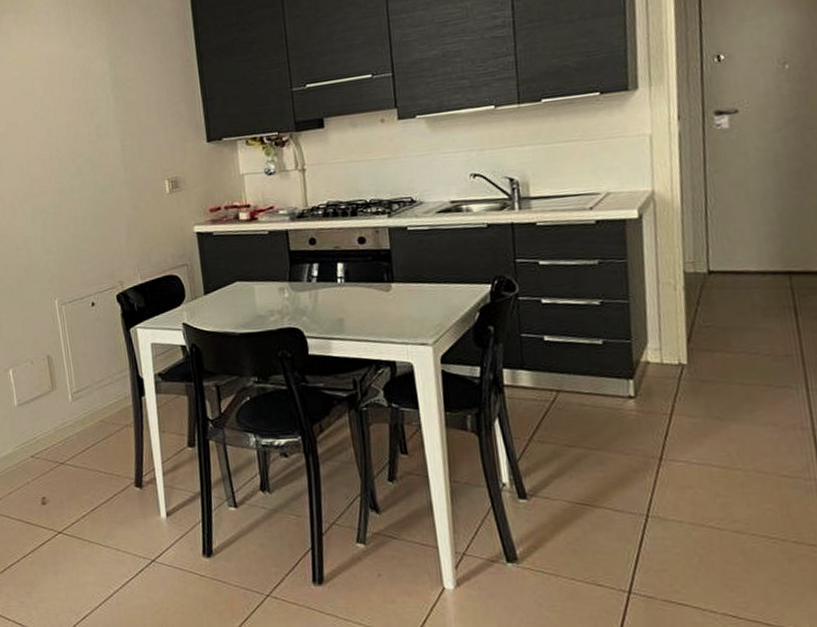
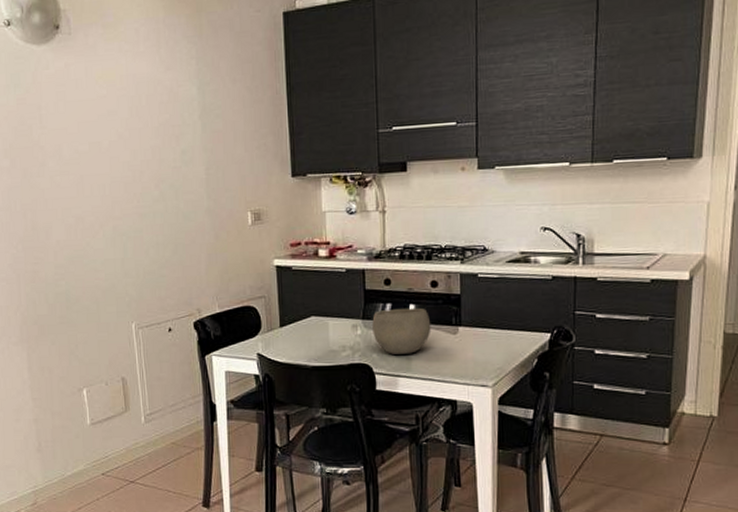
bowl: none [299,266,363,316] -> present [372,307,431,354]

